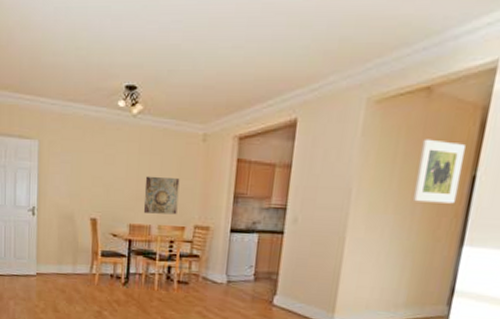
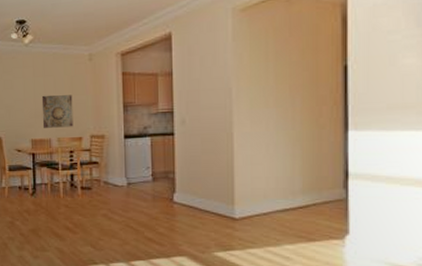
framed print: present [412,139,465,204] -> none [290,37,333,94]

